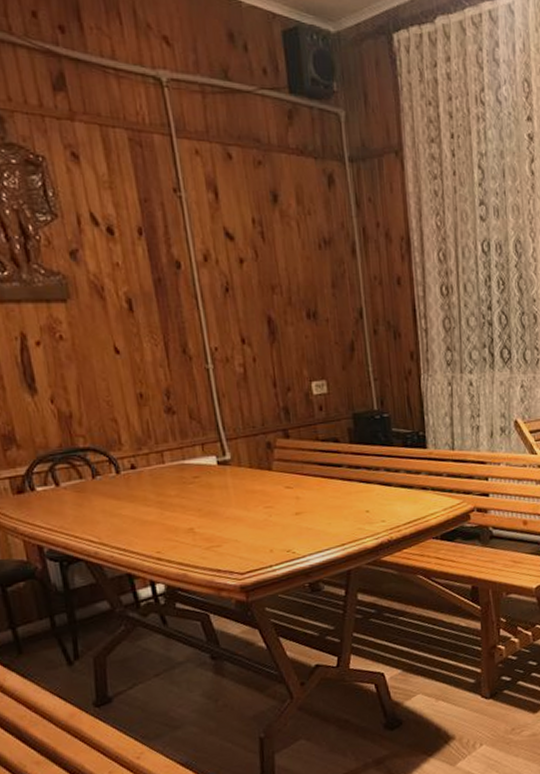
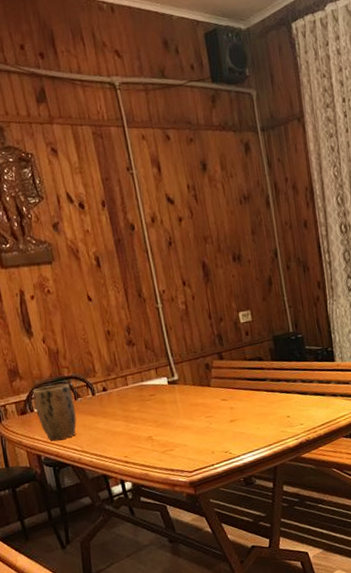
plant pot: none [34,457,94,529] -> present [32,384,77,441]

